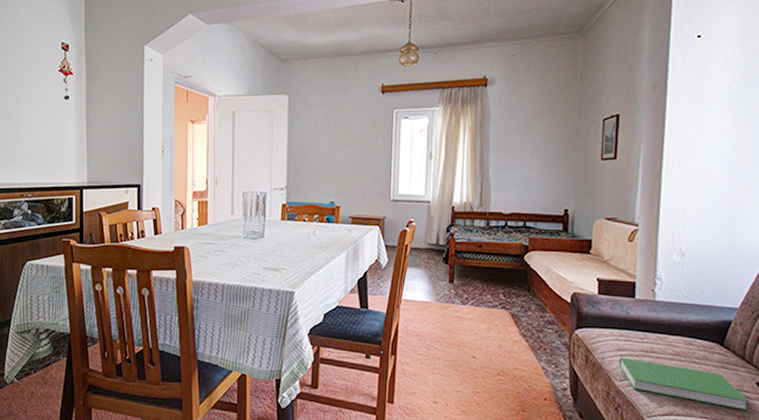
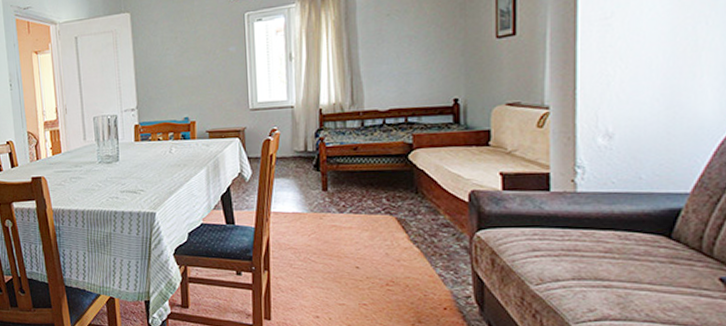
hardcover book: present [619,357,750,411] -> none [534,258,711,311]

